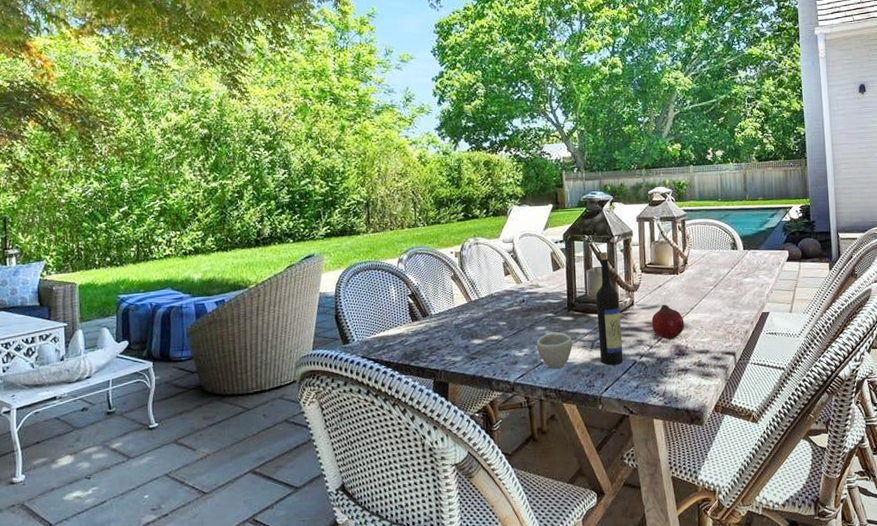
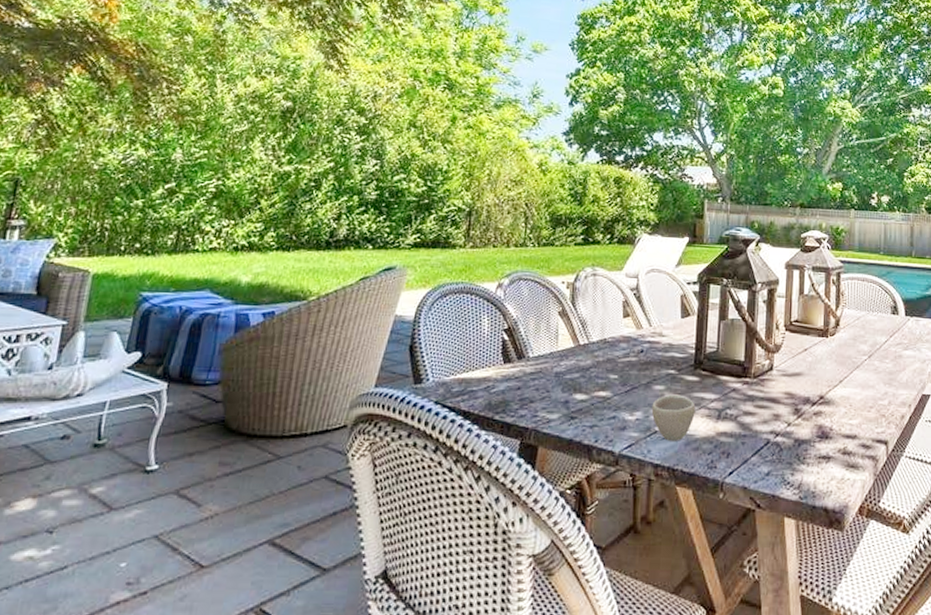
wine bottle: present [595,252,624,366] -> none [727,301,757,443]
fruit: present [652,304,685,340] -> none [792,372,831,418]

